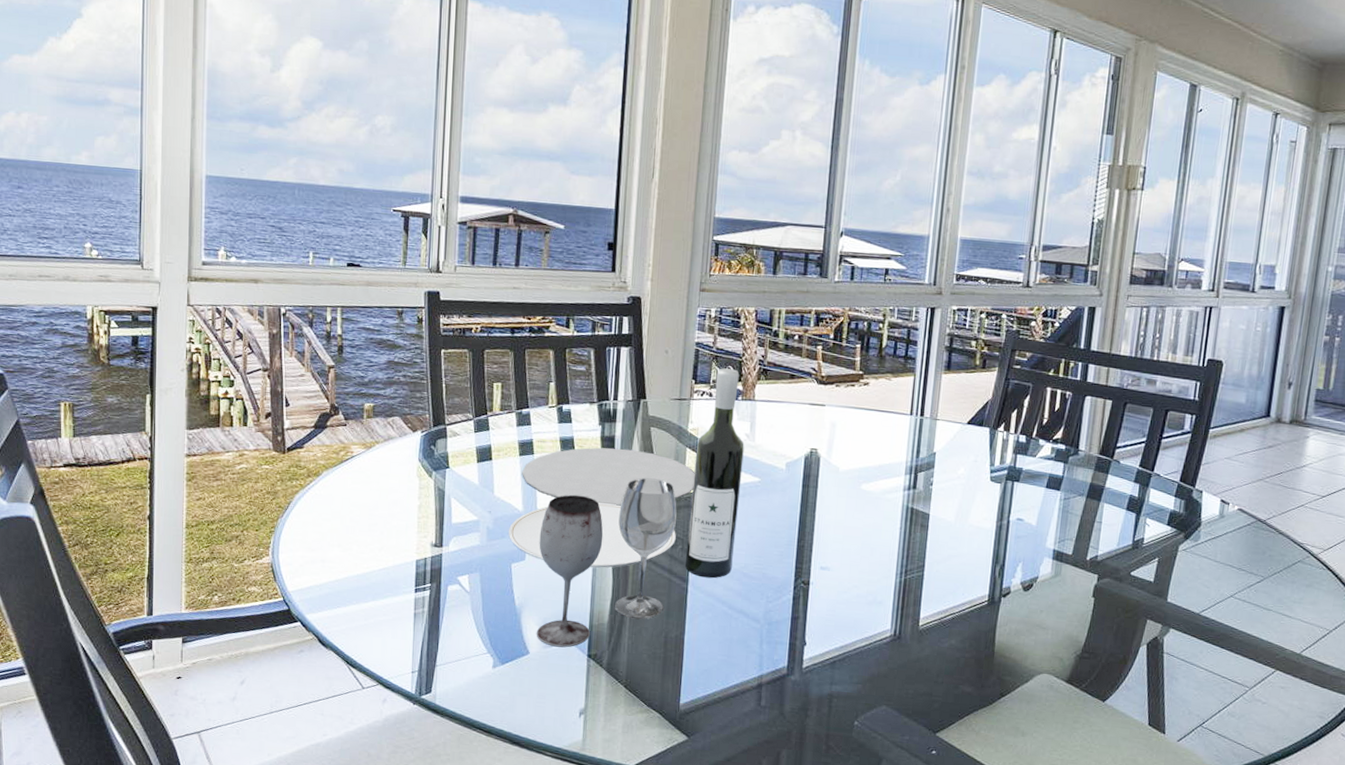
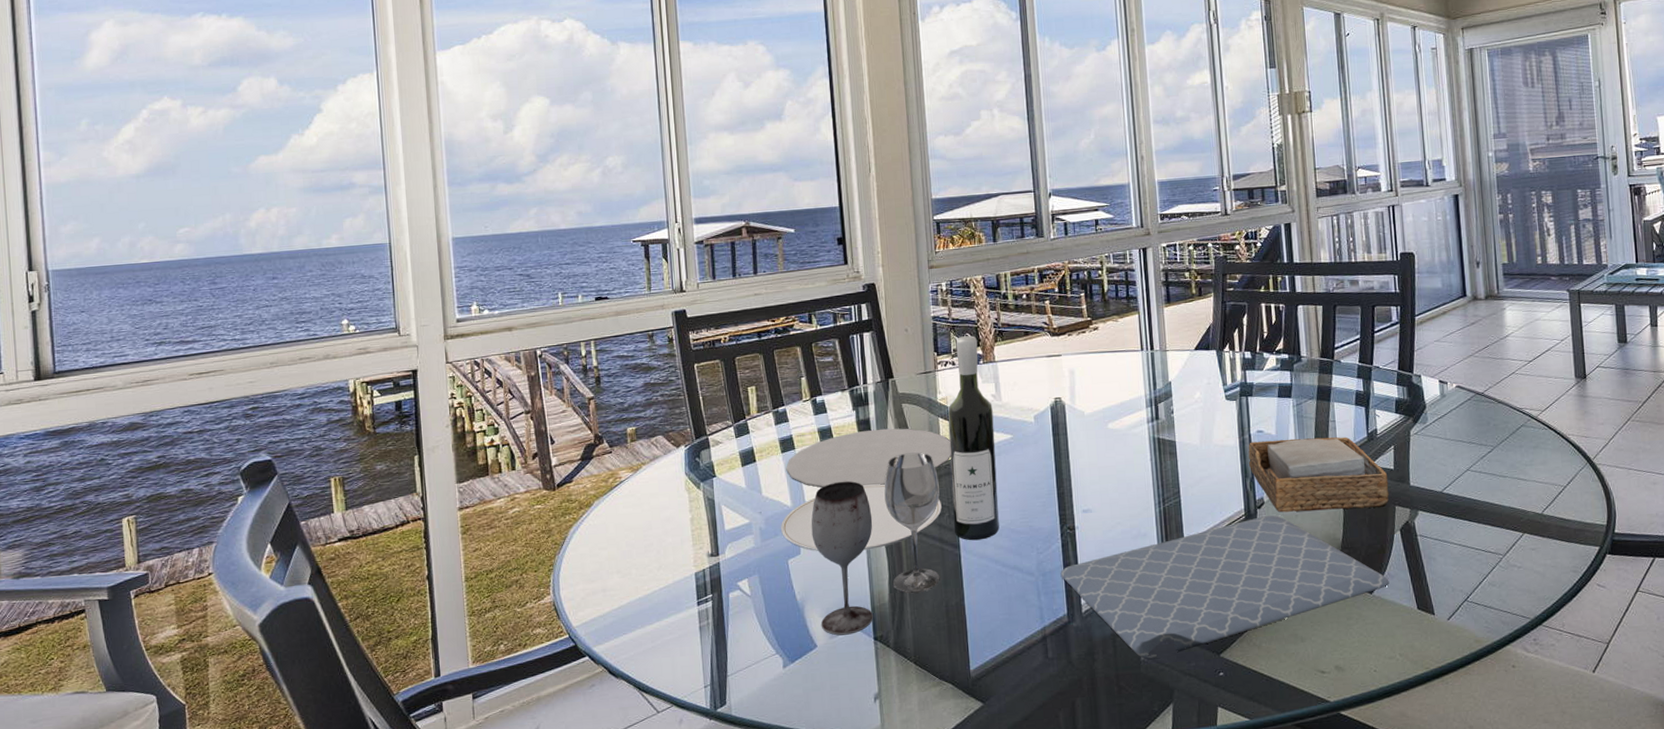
placemat: none [786,605,1125,727] -> present [1060,515,1389,660]
napkin holder: none [1002,528,1146,619] -> present [1248,437,1389,513]

